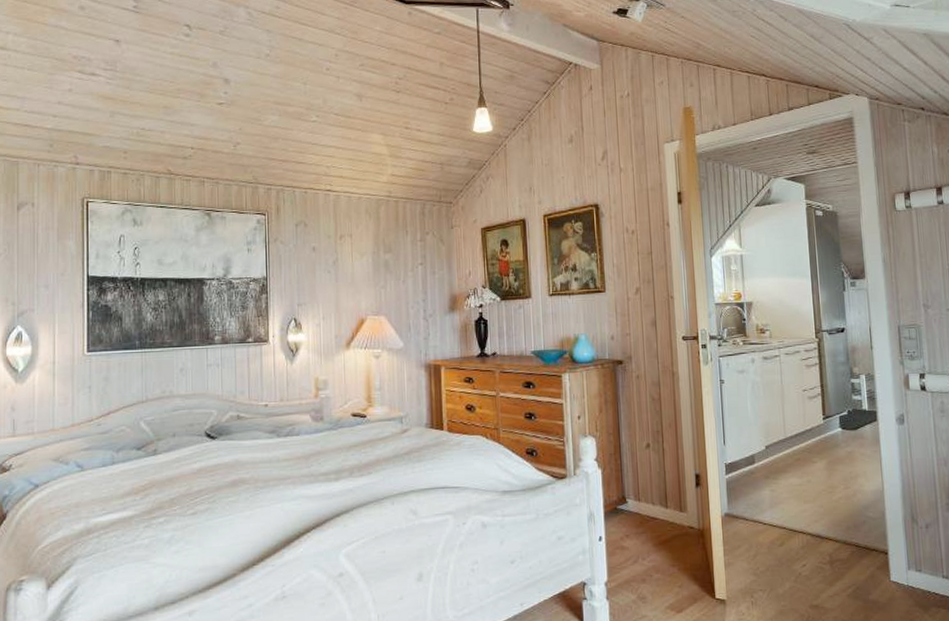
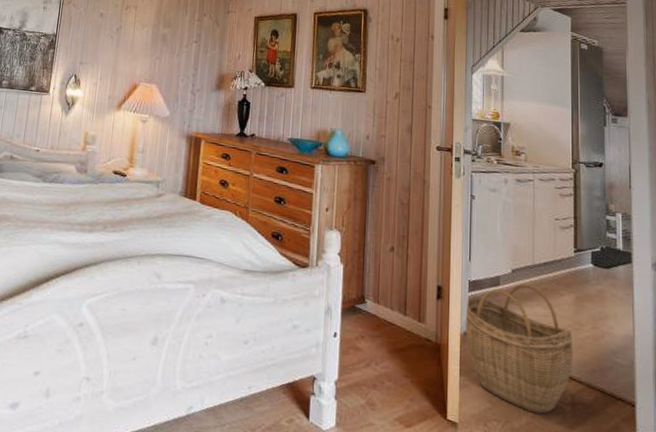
woven basket: none [724,457,829,577] -> present [465,283,574,414]

